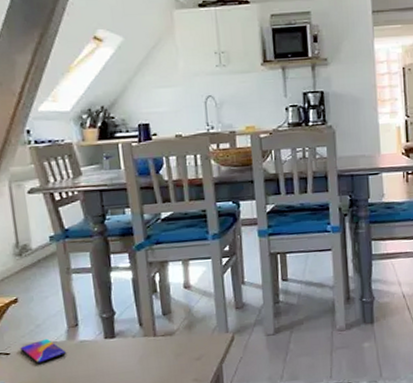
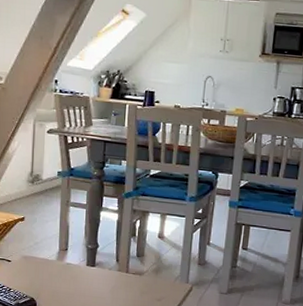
smartphone: present [20,338,66,365] -> none [19,255,54,275]

